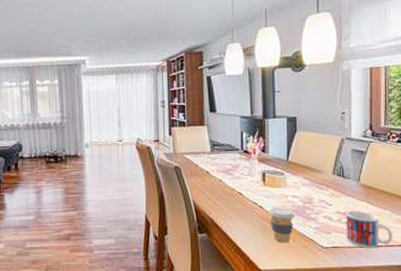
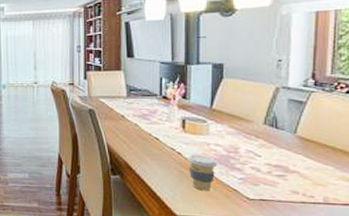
mug: present [346,210,392,249] -> none [277,163,335,205]

